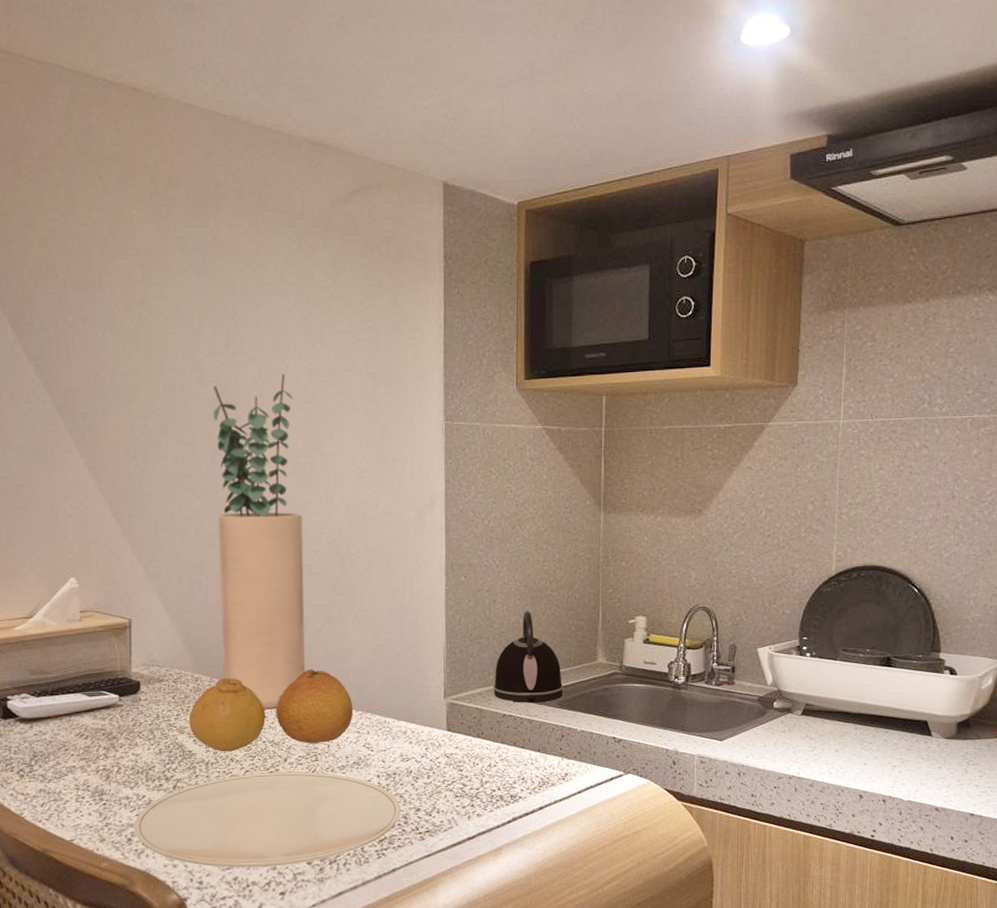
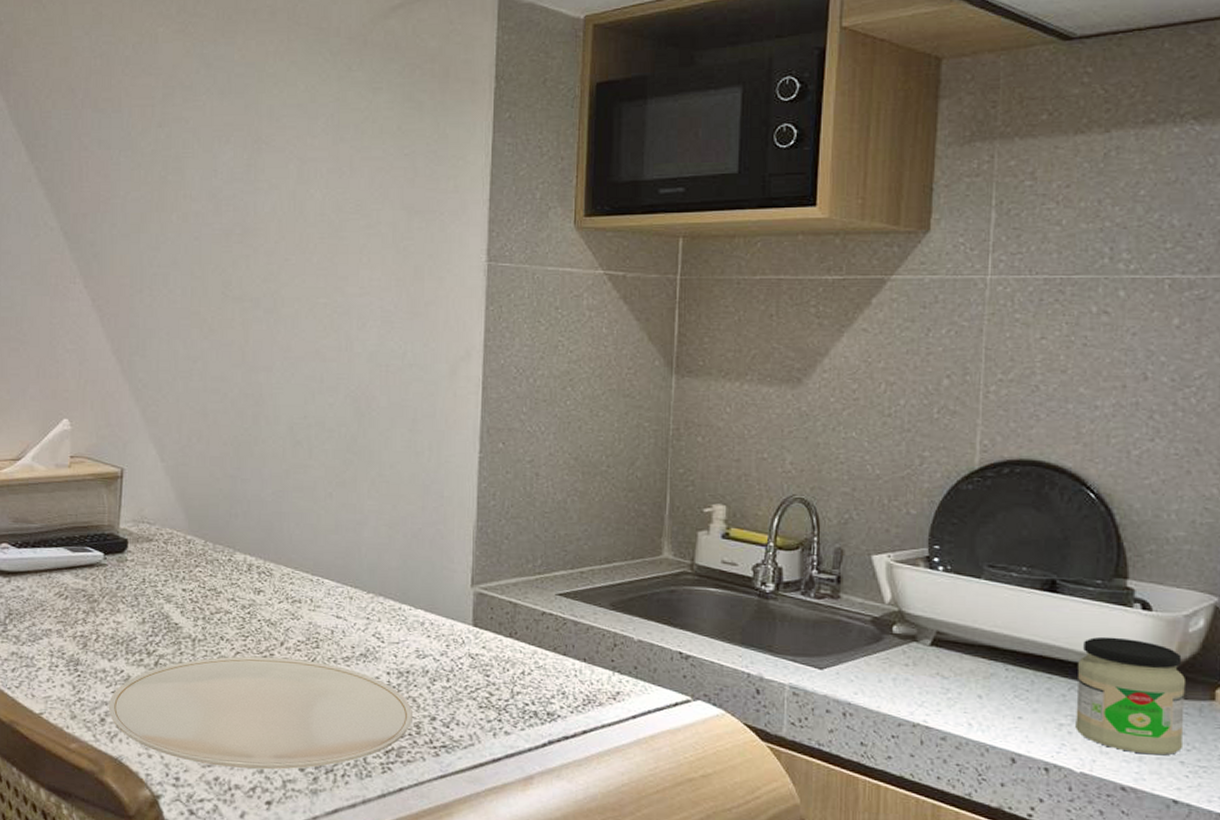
fruit: present [189,678,266,752] -> none [177,542,263,629]
vase: present [213,373,306,709] -> none [219,203,319,582]
fruit: present [275,669,354,744] -> none [274,540,364,628]
kettle: present [493,611,564,703] -> none [531,489,619,601]
jar: none [904,697,980,782] -> present [1075,636,1187,756]

